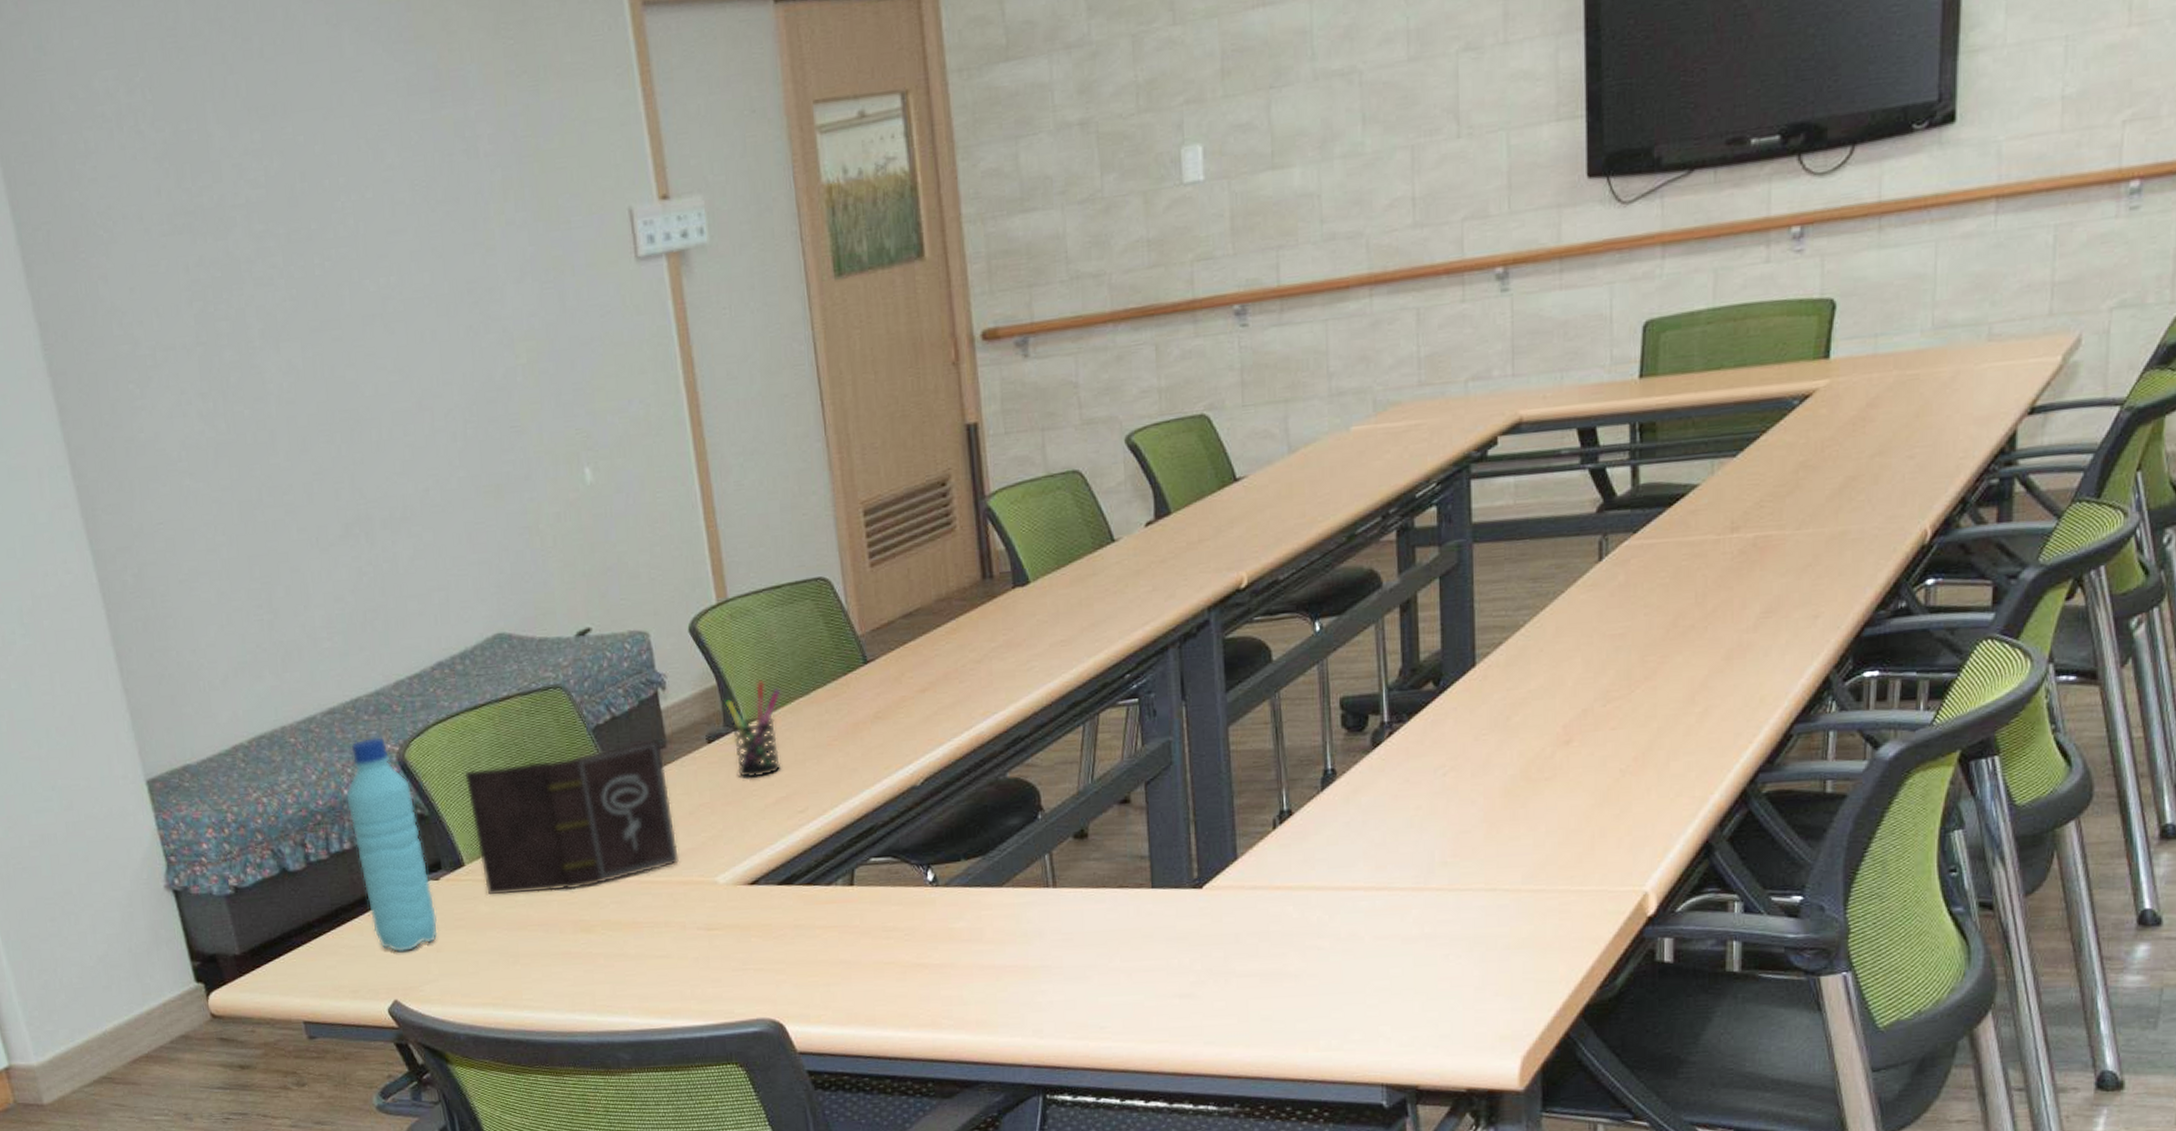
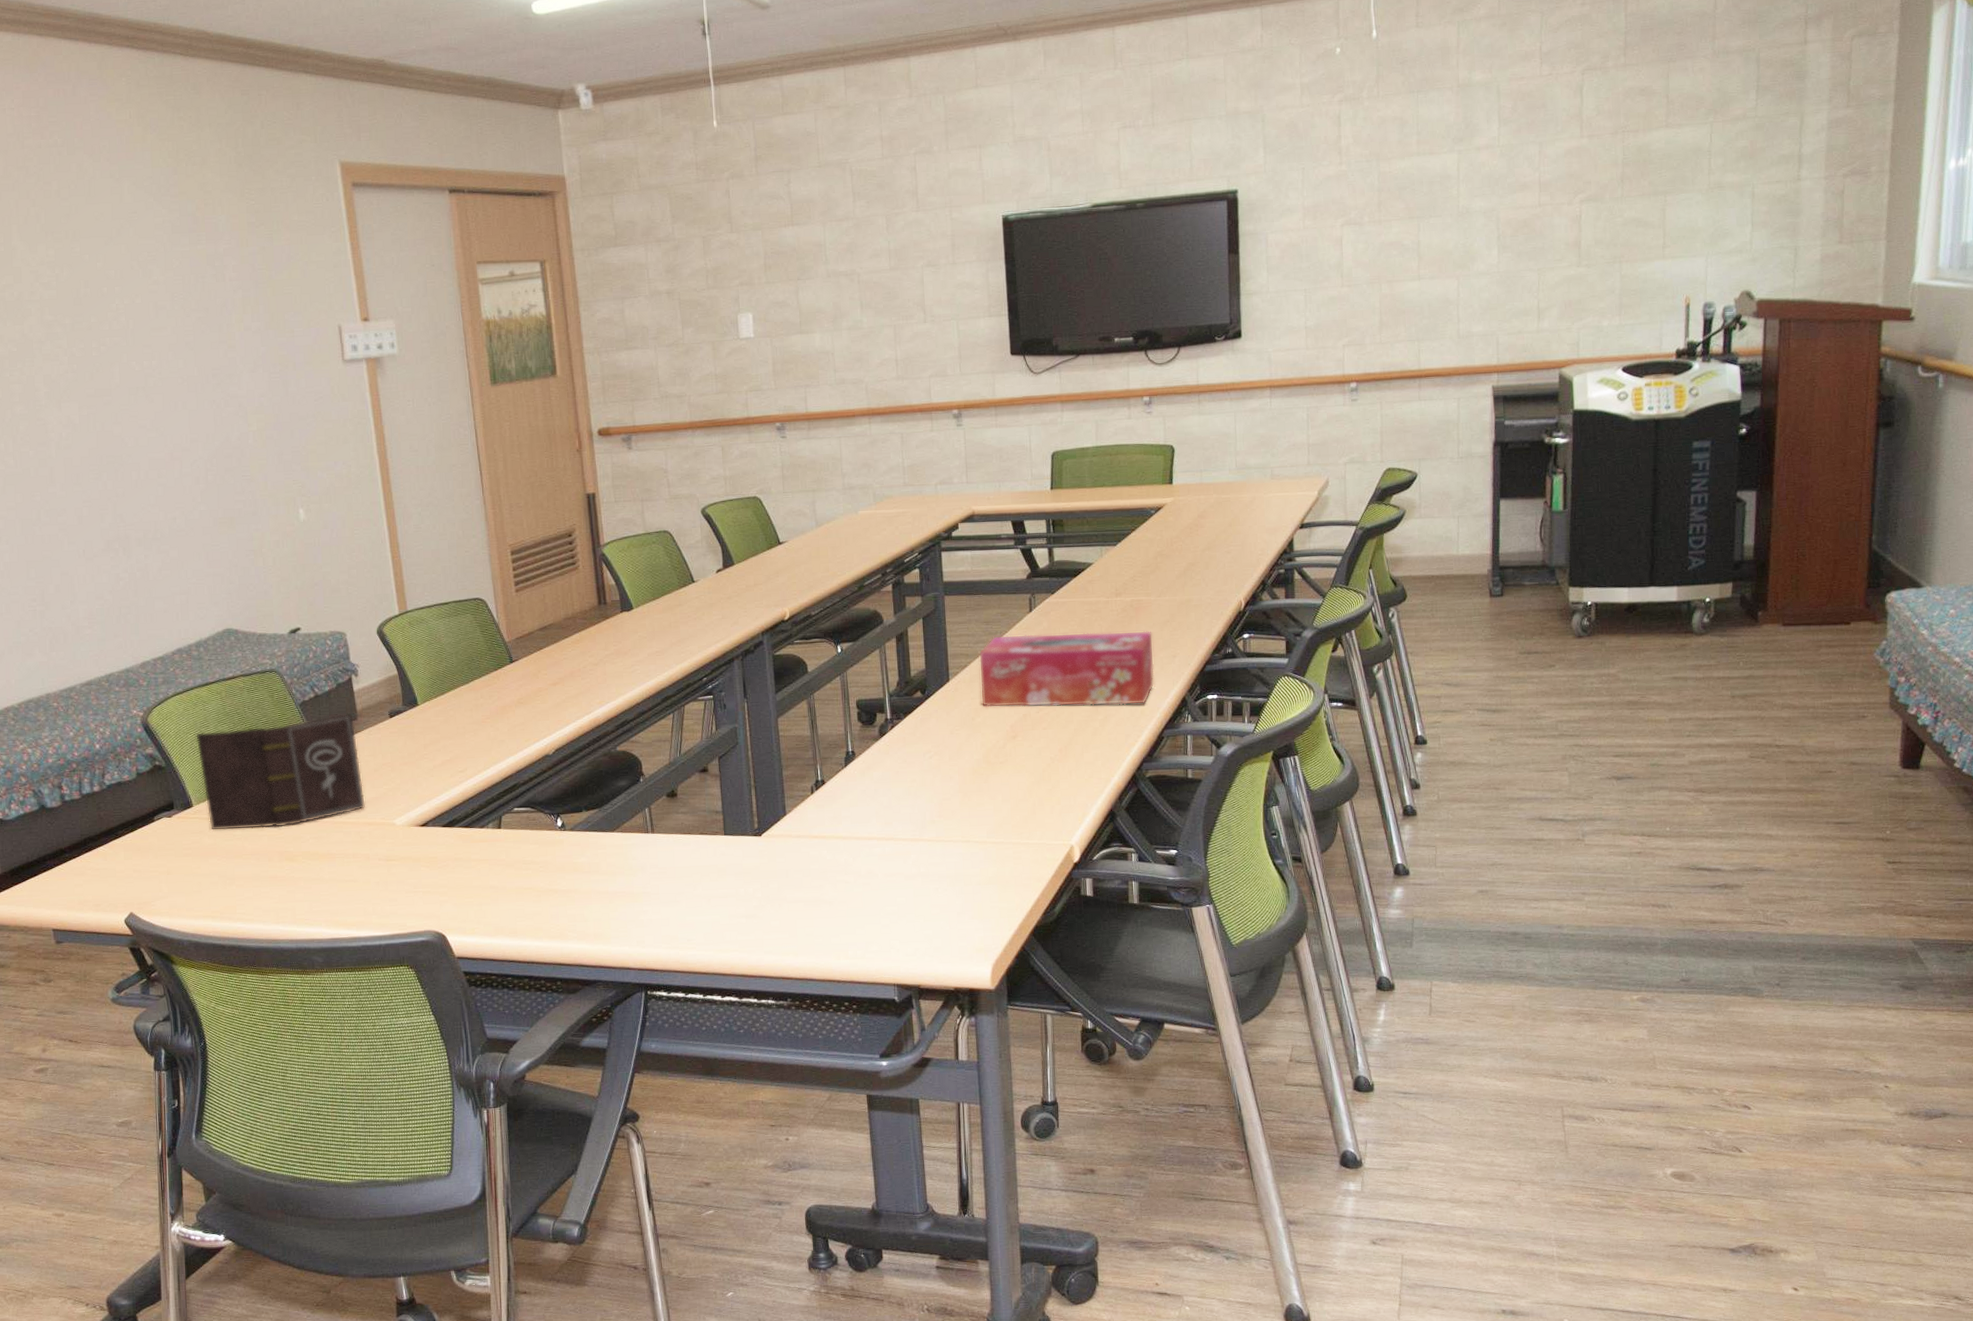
water bottle: present [345,737,438,953] -> none [97,704,169,875]
pen holder: present [724,680,781,778] -> none [403,672,447,745]
tissue box: none [1521,581,1786,701] -> present [979,631,1155,707]

